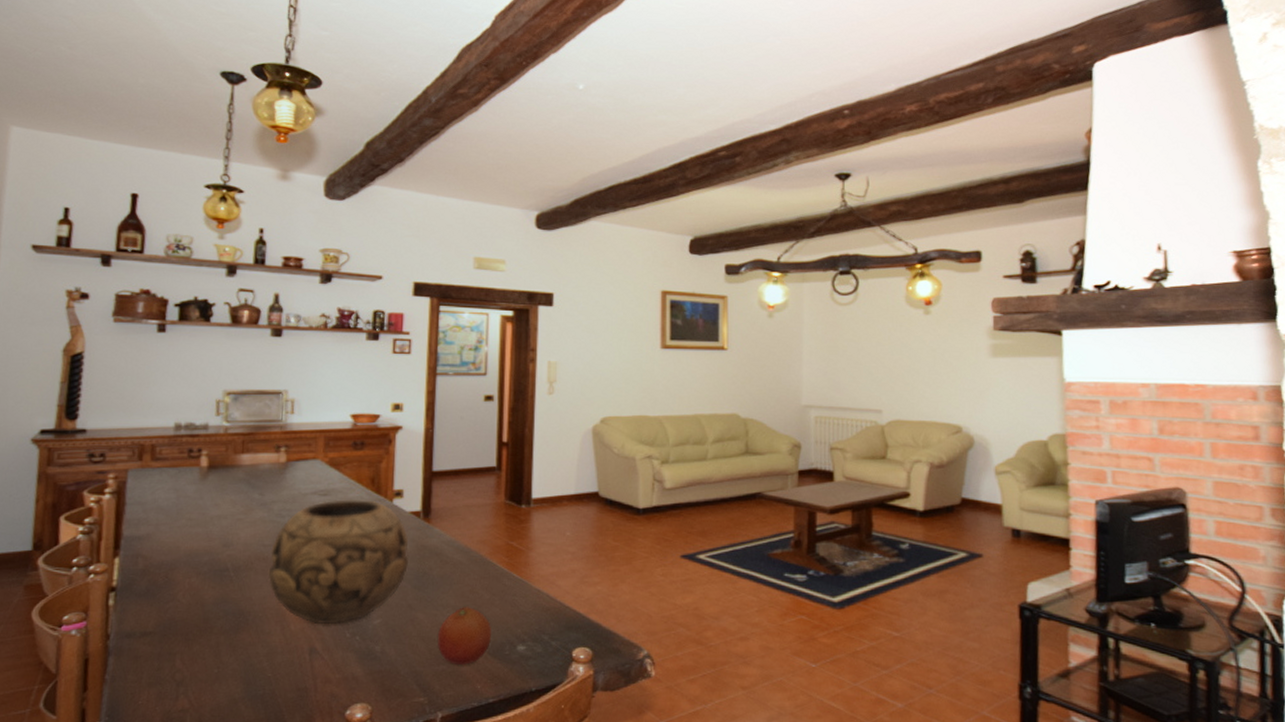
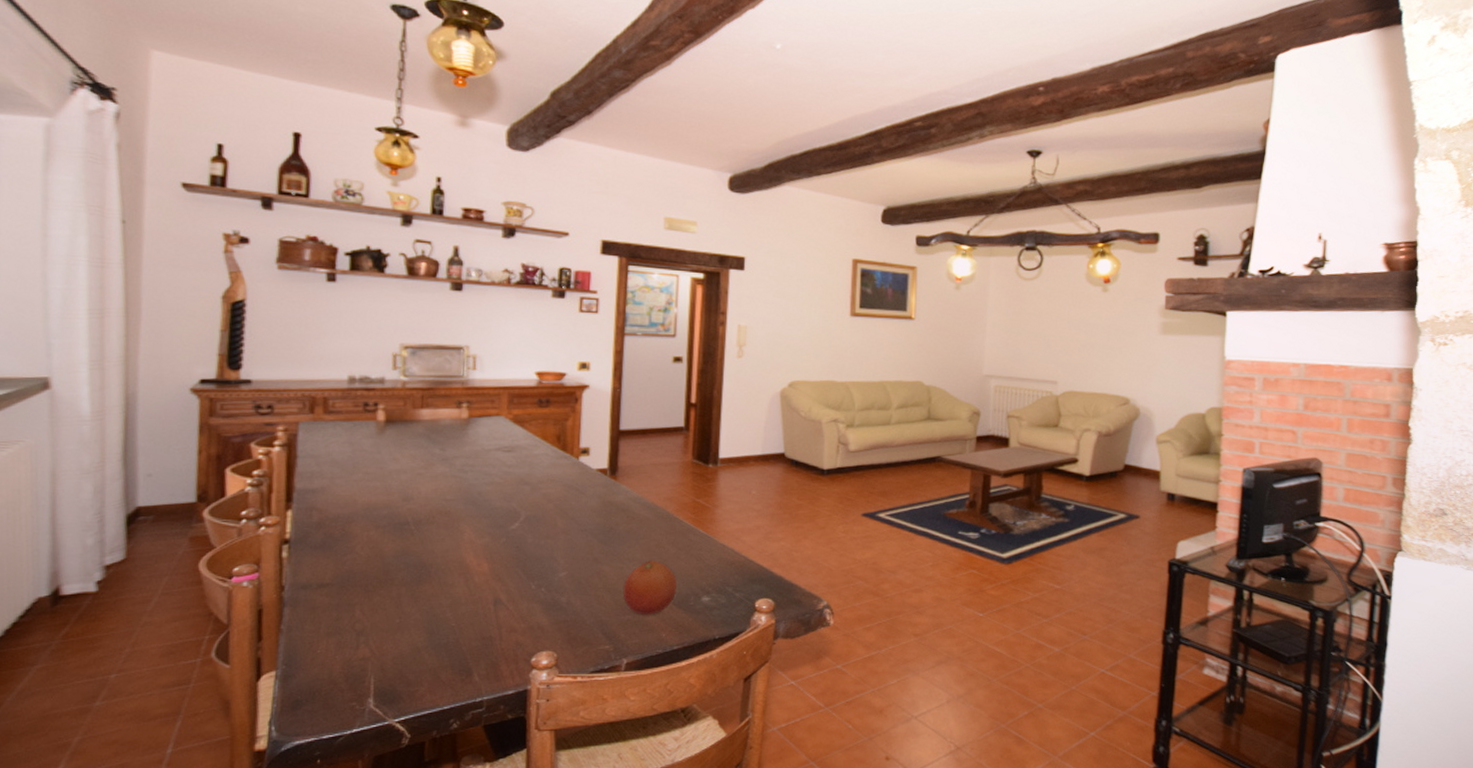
decorative bowl: present [267,500,408,625] -> none [450,456,595,577]

